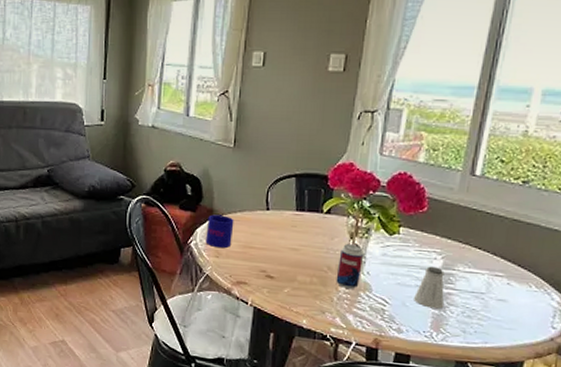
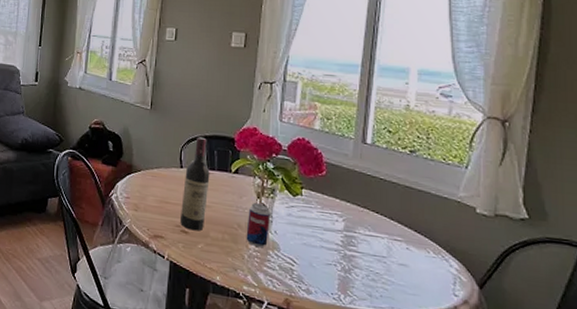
mug: present [205,214,234,249] -> none [125,170,151,203]
wine bottle: none [265,176,299,276] -> present [180,137,210,231]
saltshaker: present [414,266,445,309] -> none [320,228,349,271]

